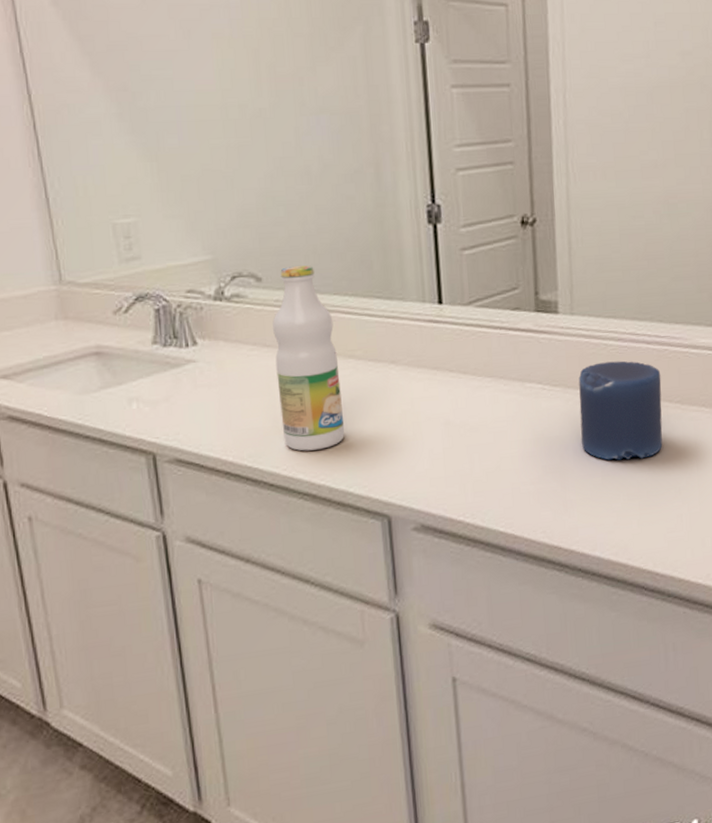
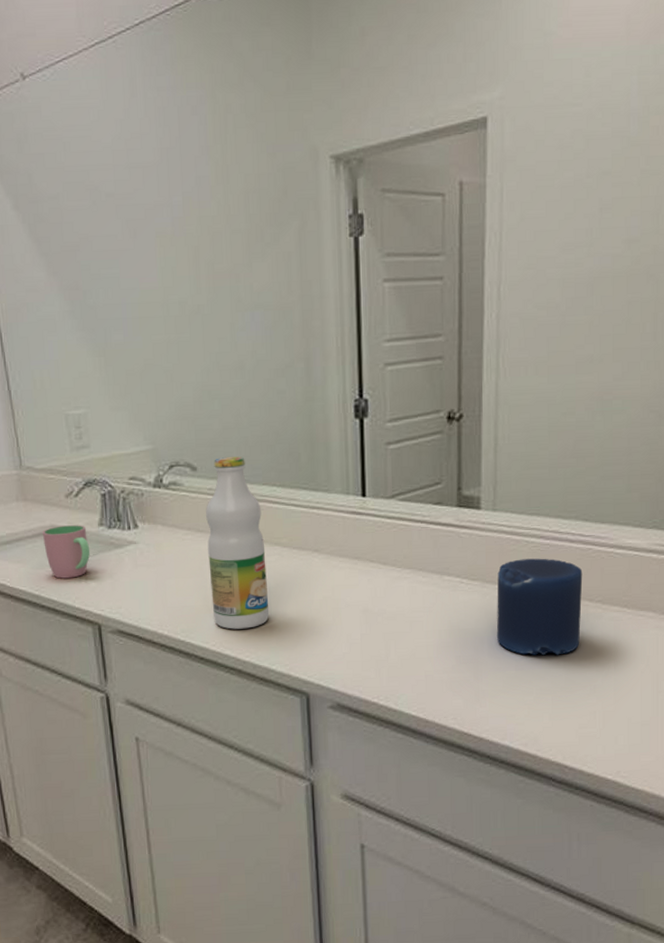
cup: none [87,344,143,405] -> present [43,525,90,579]

